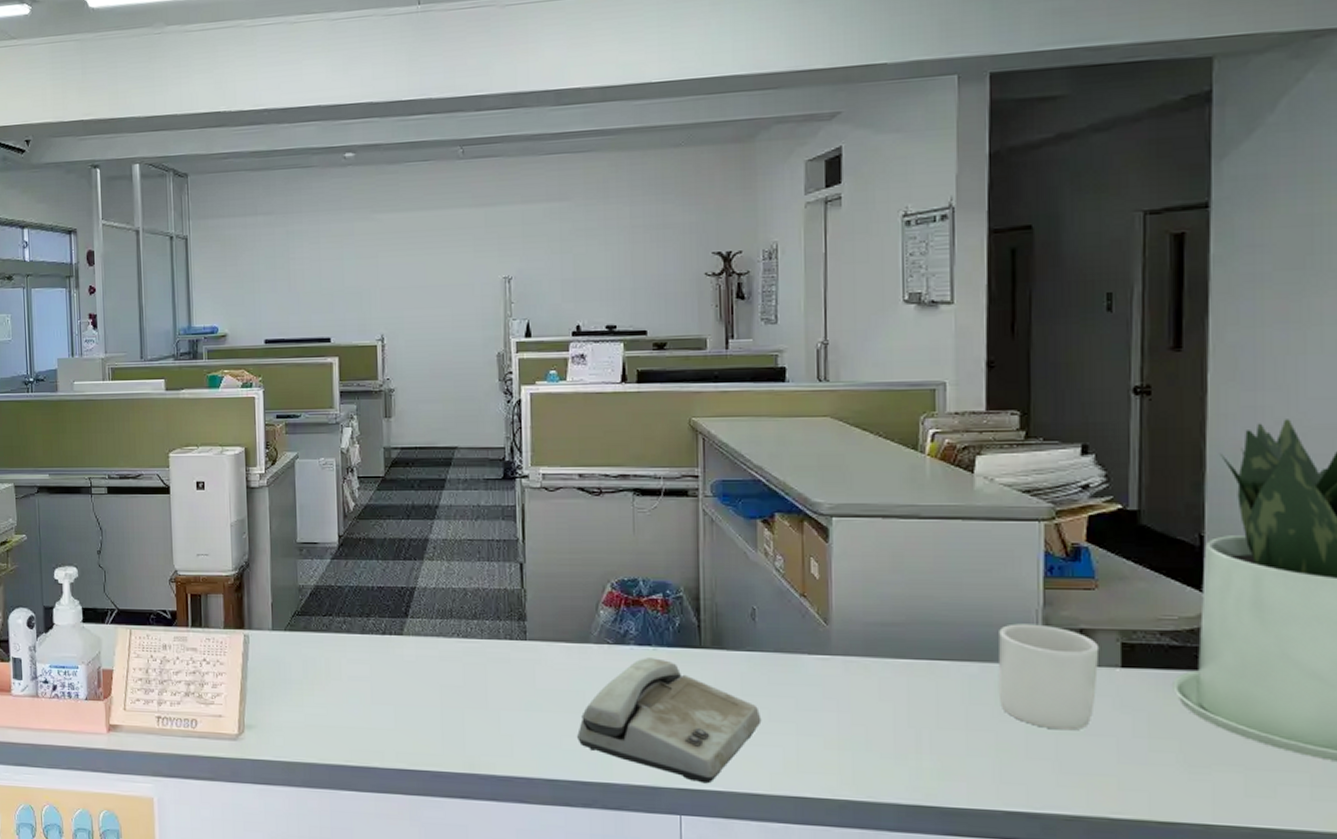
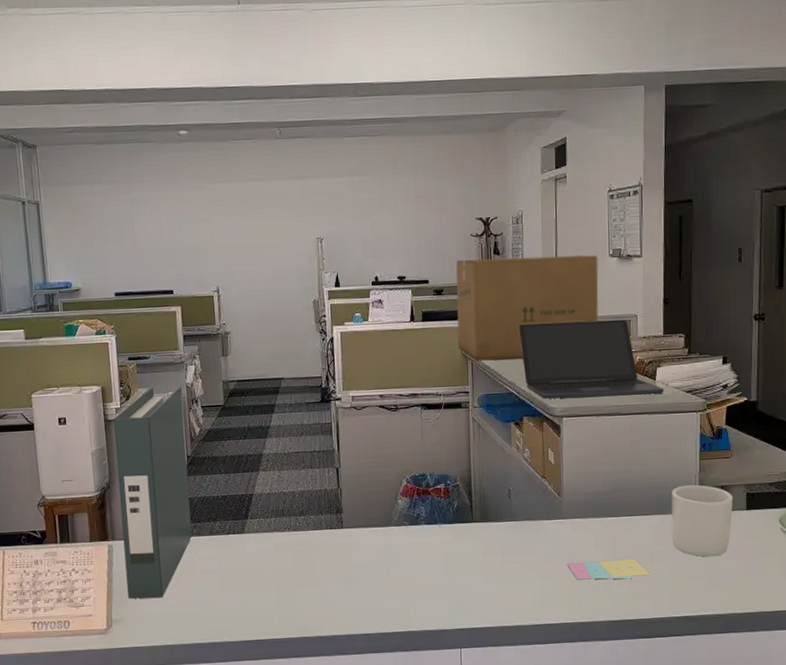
binder: none [256,451,340,705] -> present [113,386,192,599]
telephone: present [577,656,762,784] -> none [384,532,516,623]
box: none [683,300,887,436] -> present [456,254,599,361]
laptop: none [769,387,987,492] -> present [518,319,664,399]
sticky notes: none [835,716,966,749] -> present [566,558,651,580]

